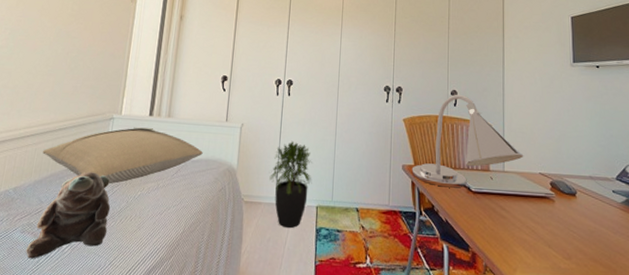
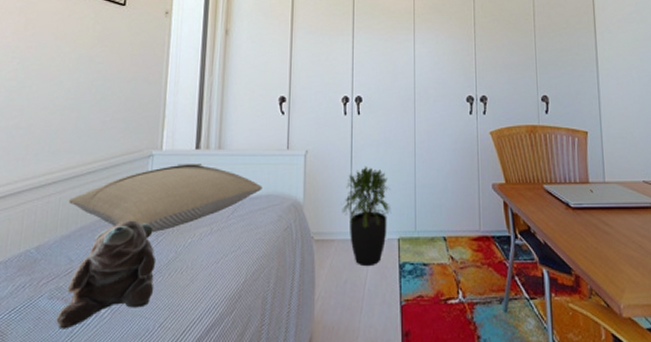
table lamp: present [411,94,524,188] -> none [503,99,625,205]

